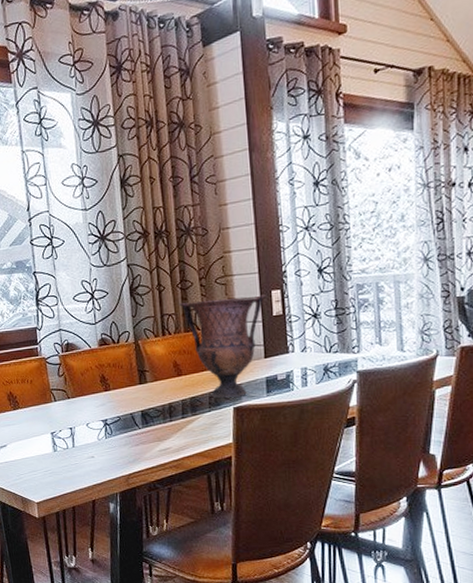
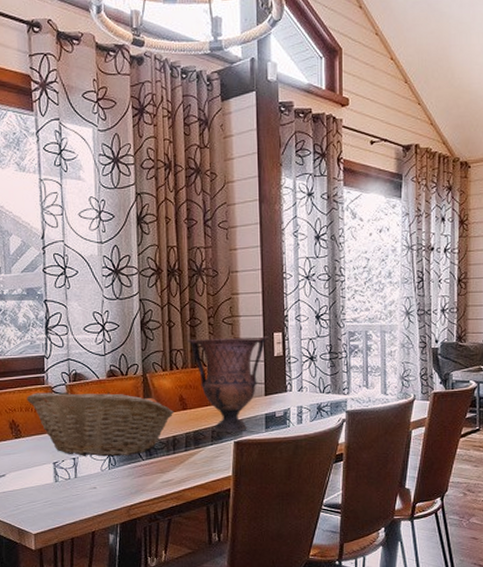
fruit basket: none [22,361,169,426] -> present [27,392,174,457]

